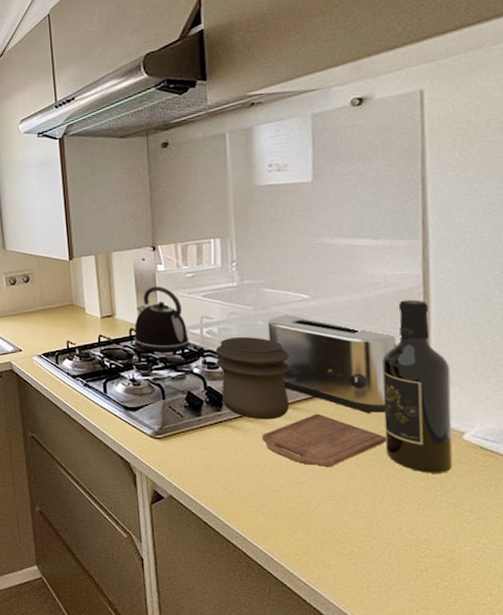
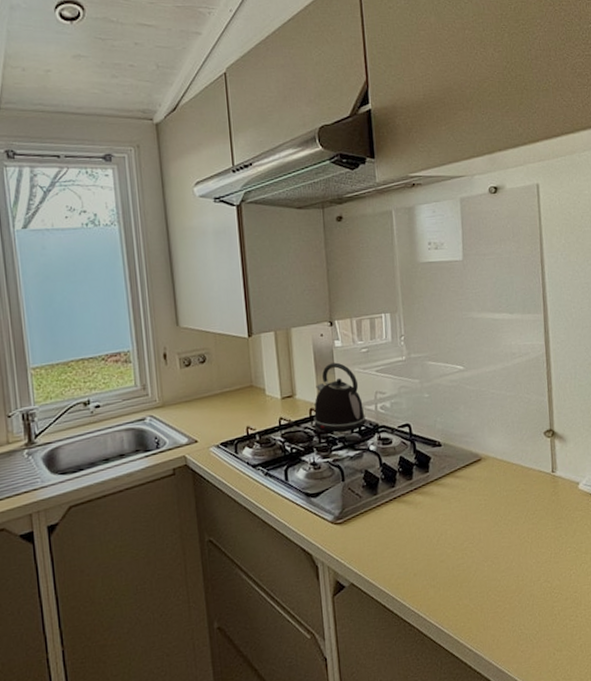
jar: present [215,336,290,420] -> none [388,409,452,492]
cutting board: present [262,413,387,467] -> none [431,479,527,531]
toaster: present [267,312,402,413] -> none [431,383,533,474]
wine bottle: present [382,299,453,473] -> none [520,367,573,524]

